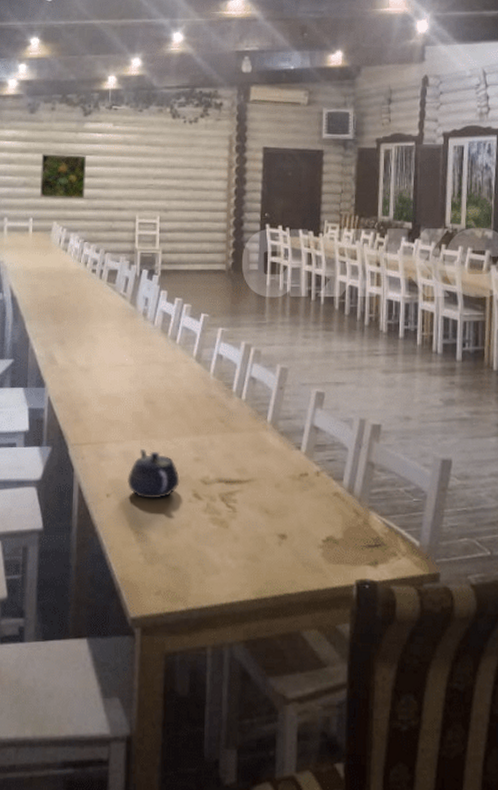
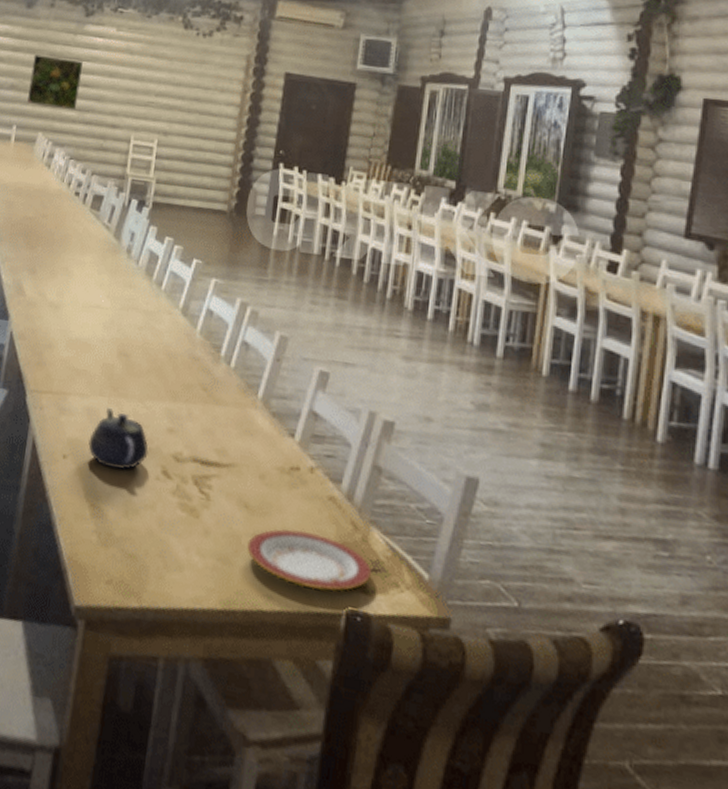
plate: none [271,523,375,570] -> present [246,529,372,591]

